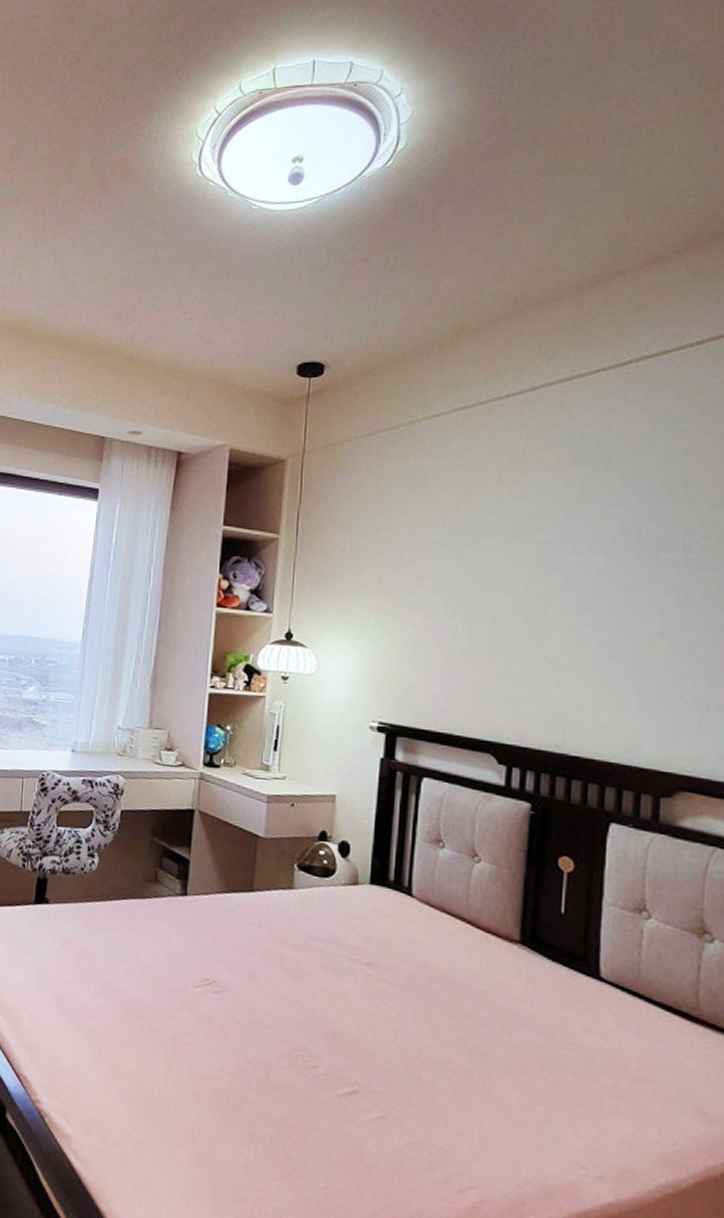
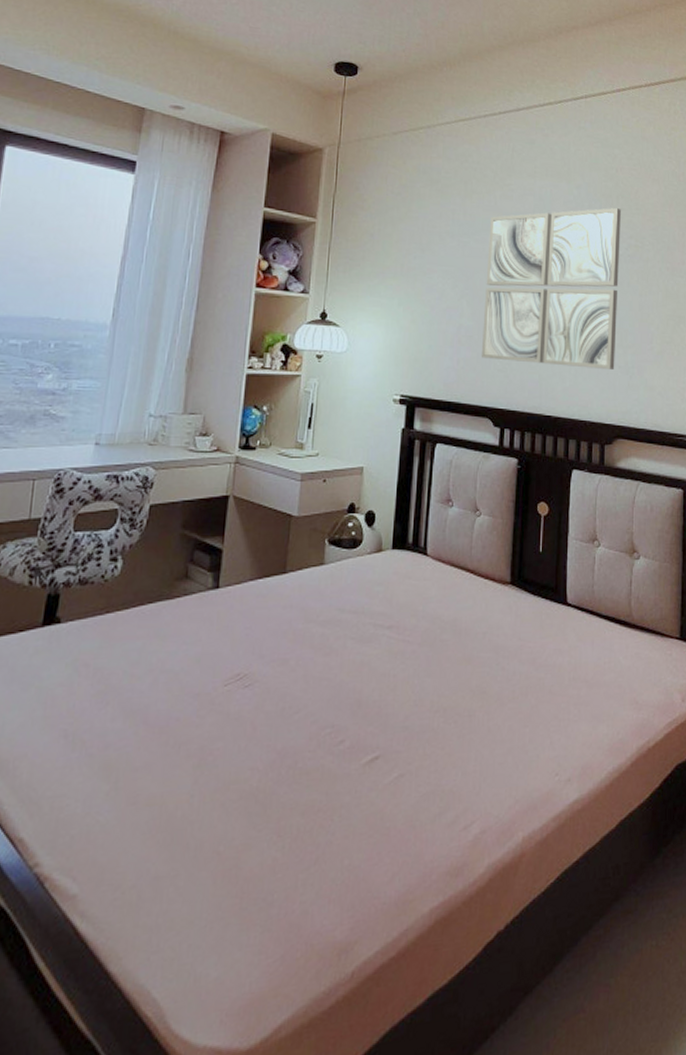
wall art: none [482,499,692,706] -> present [482,207,621,371]

